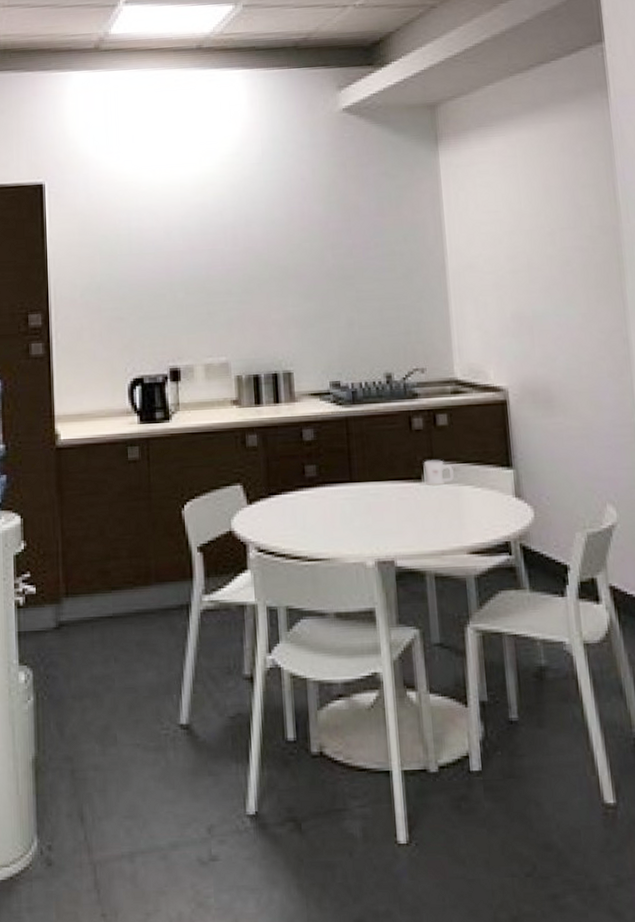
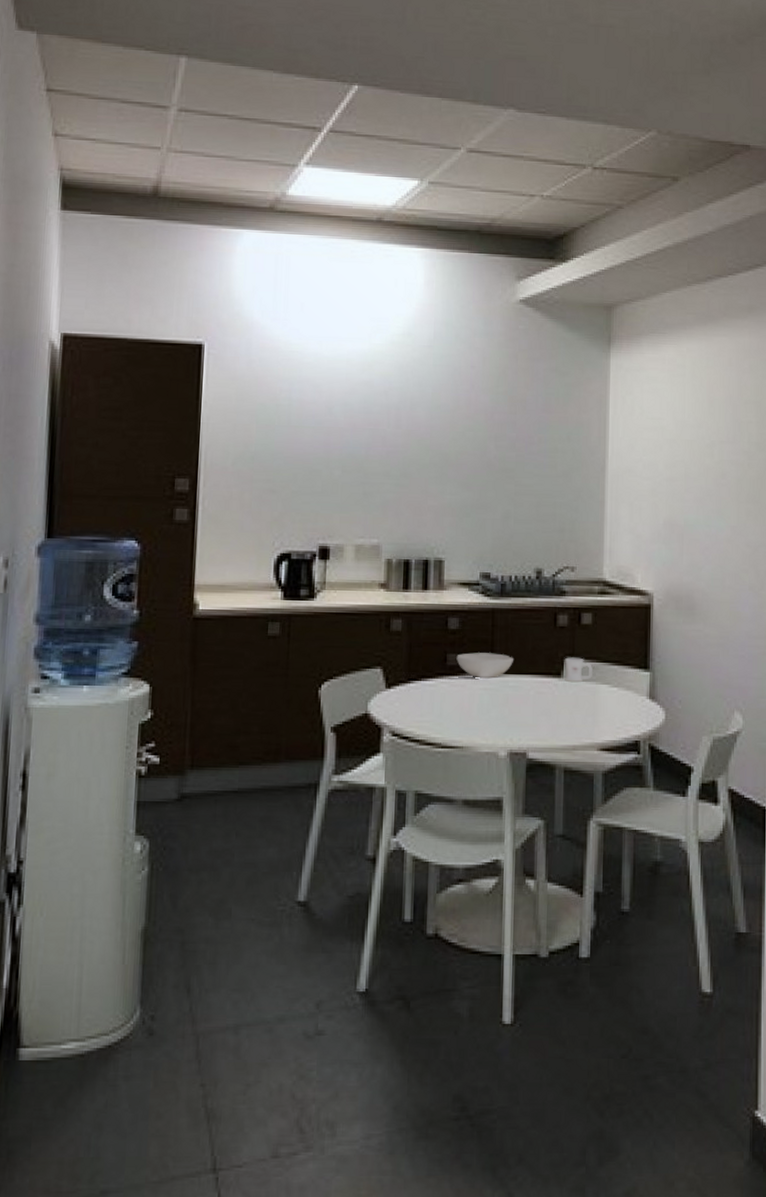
bowl: none [314,461,372,488] -> present [456,652,513,679]

